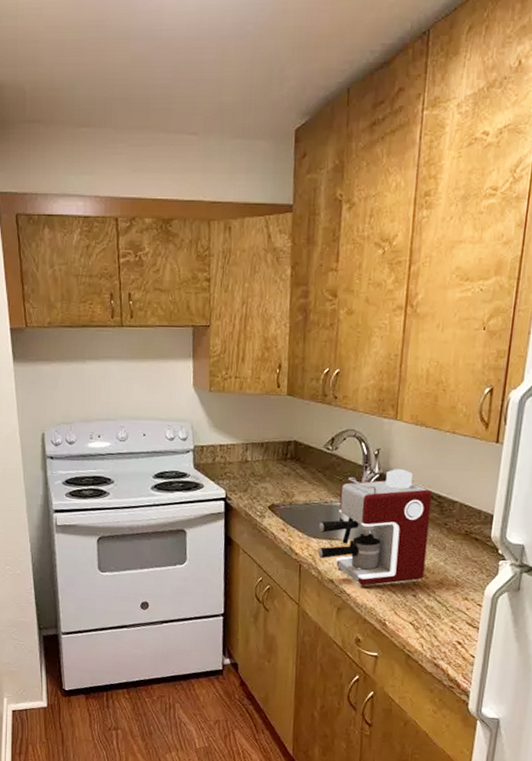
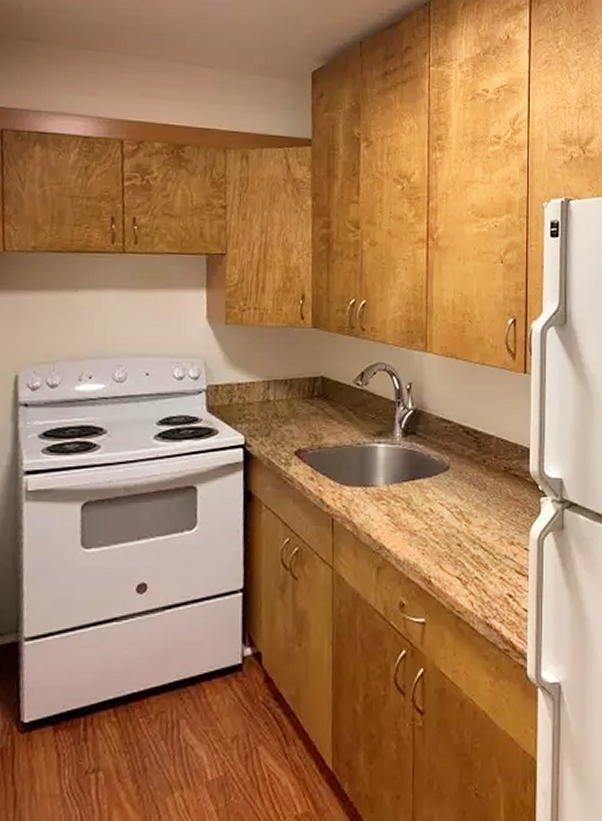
coffee maker: present [317,469,432,586] -> none [351,404,468,538]

